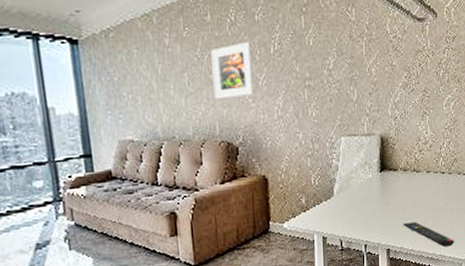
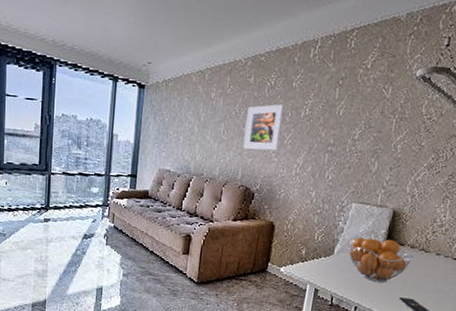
fruit basket: none [345,166,407,214] -> present [347,237,413,283]

